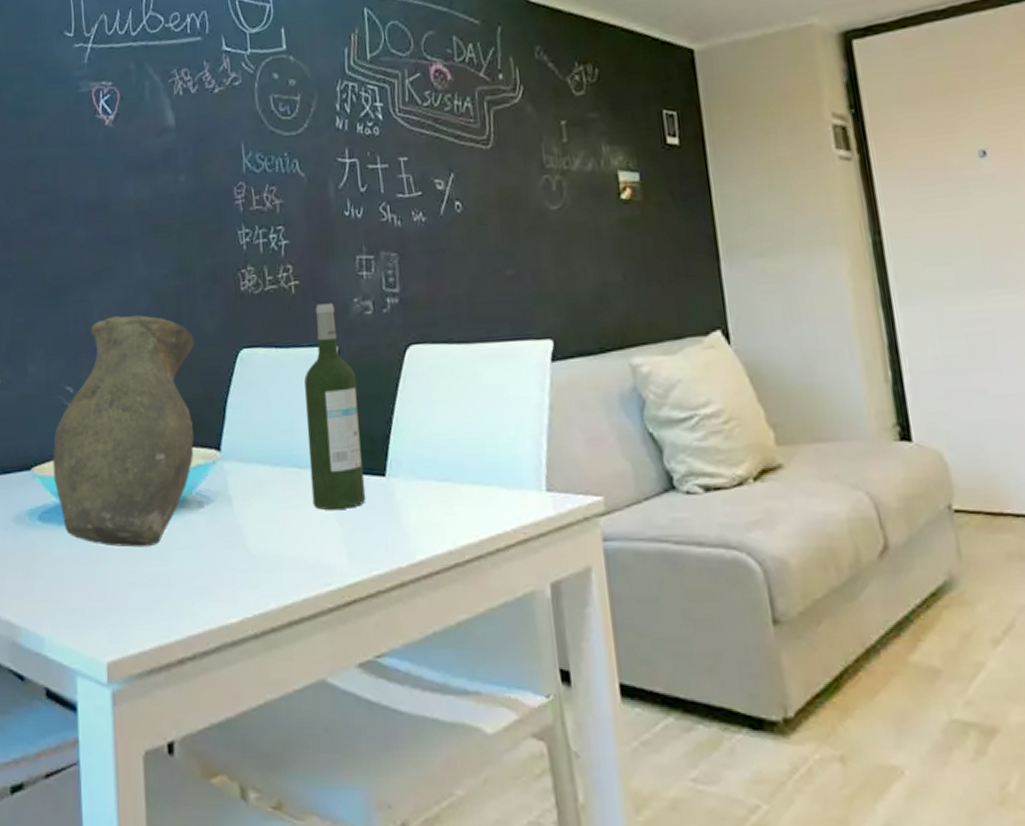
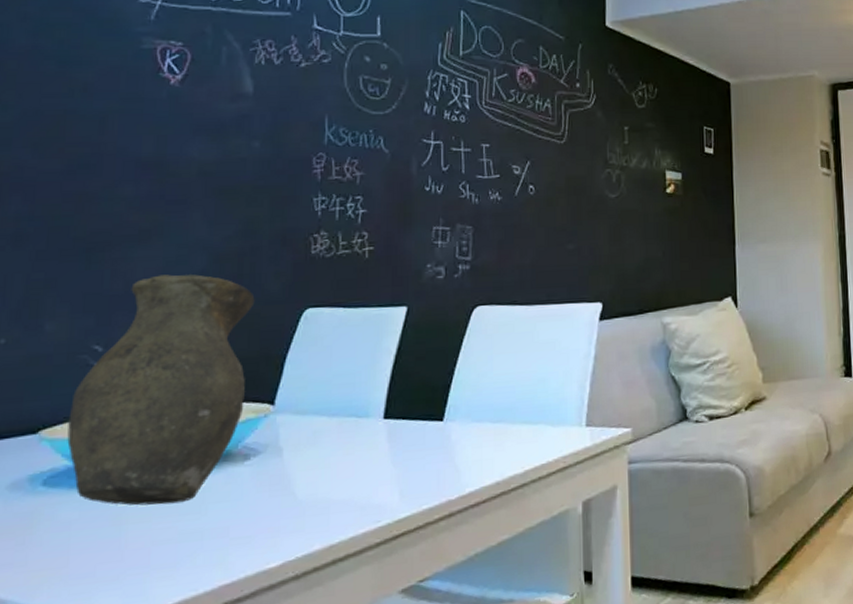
wine bottle: present [304,303,366,510] -> none [368,268,423,454]

